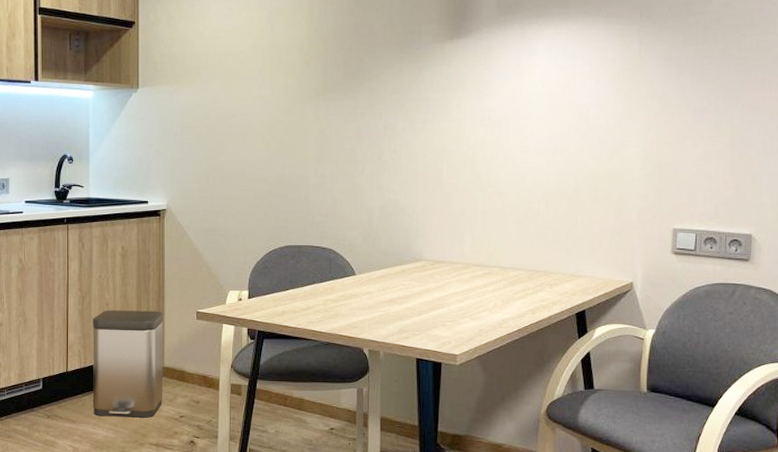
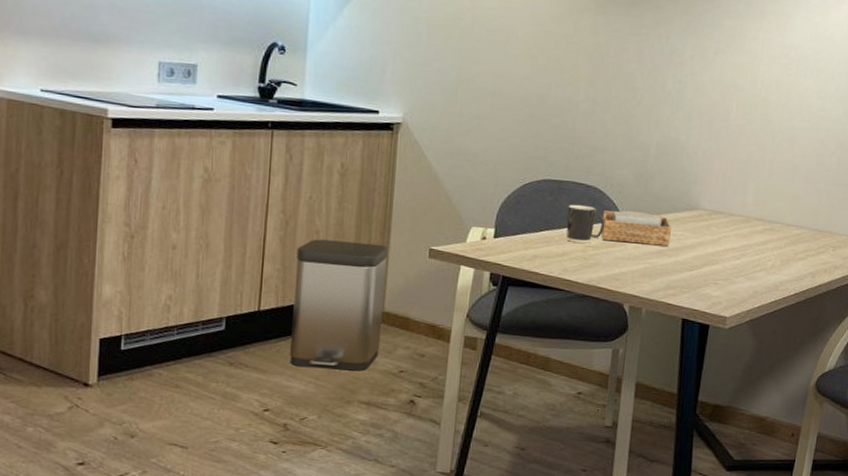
mug: none [307,264,340,298] -> present [566,204,604,243]
napkin holder: none [338,266,399,295] -> present [601,210,671,246]

